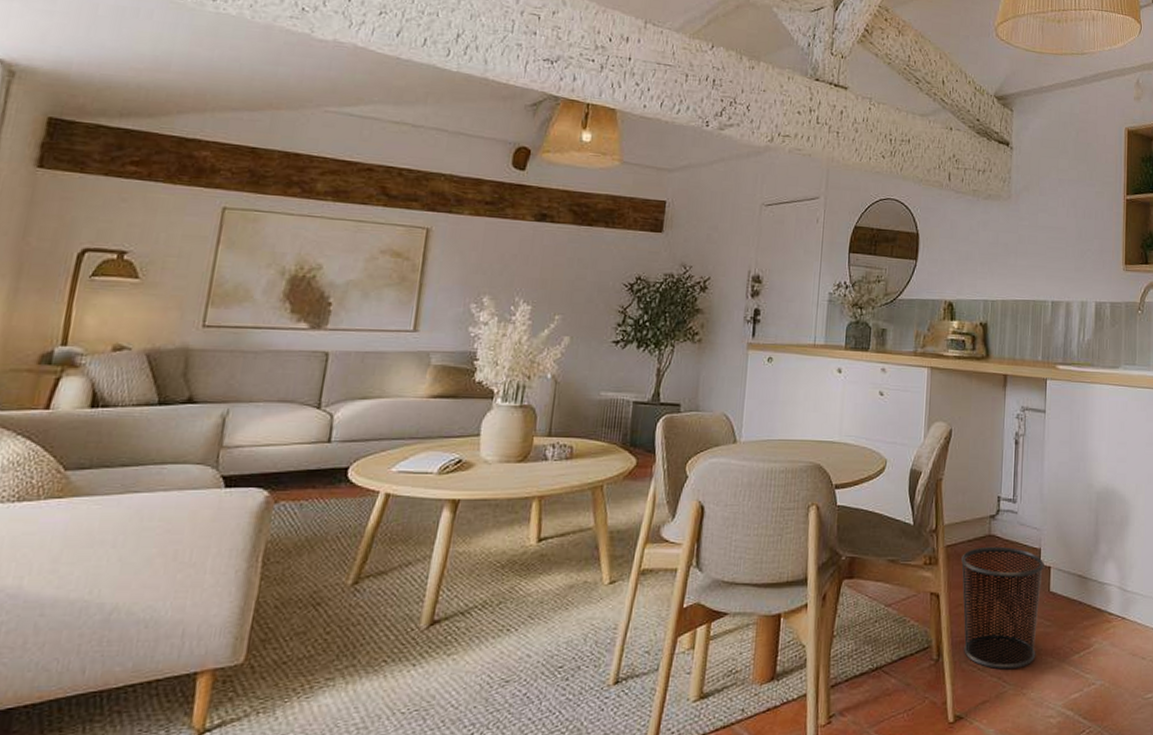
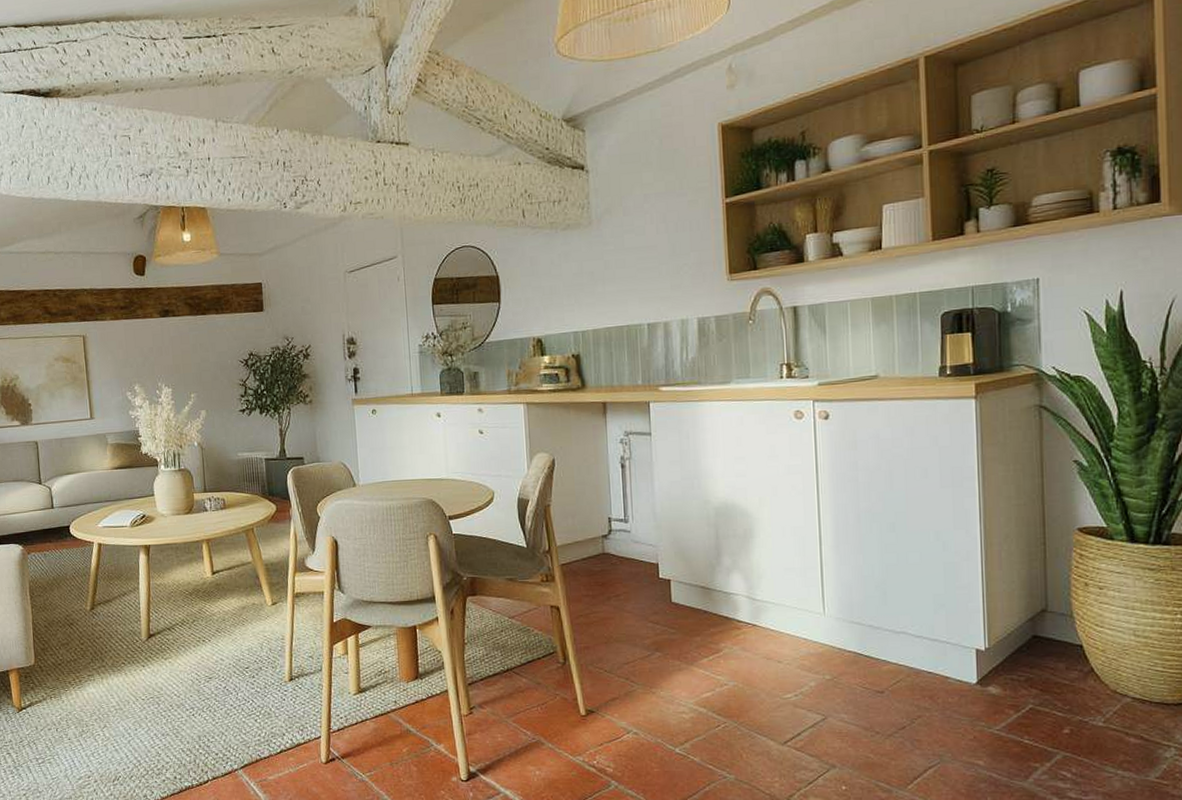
waste bin: present [960,546,1044,670] -> none [576,563,664,672]

